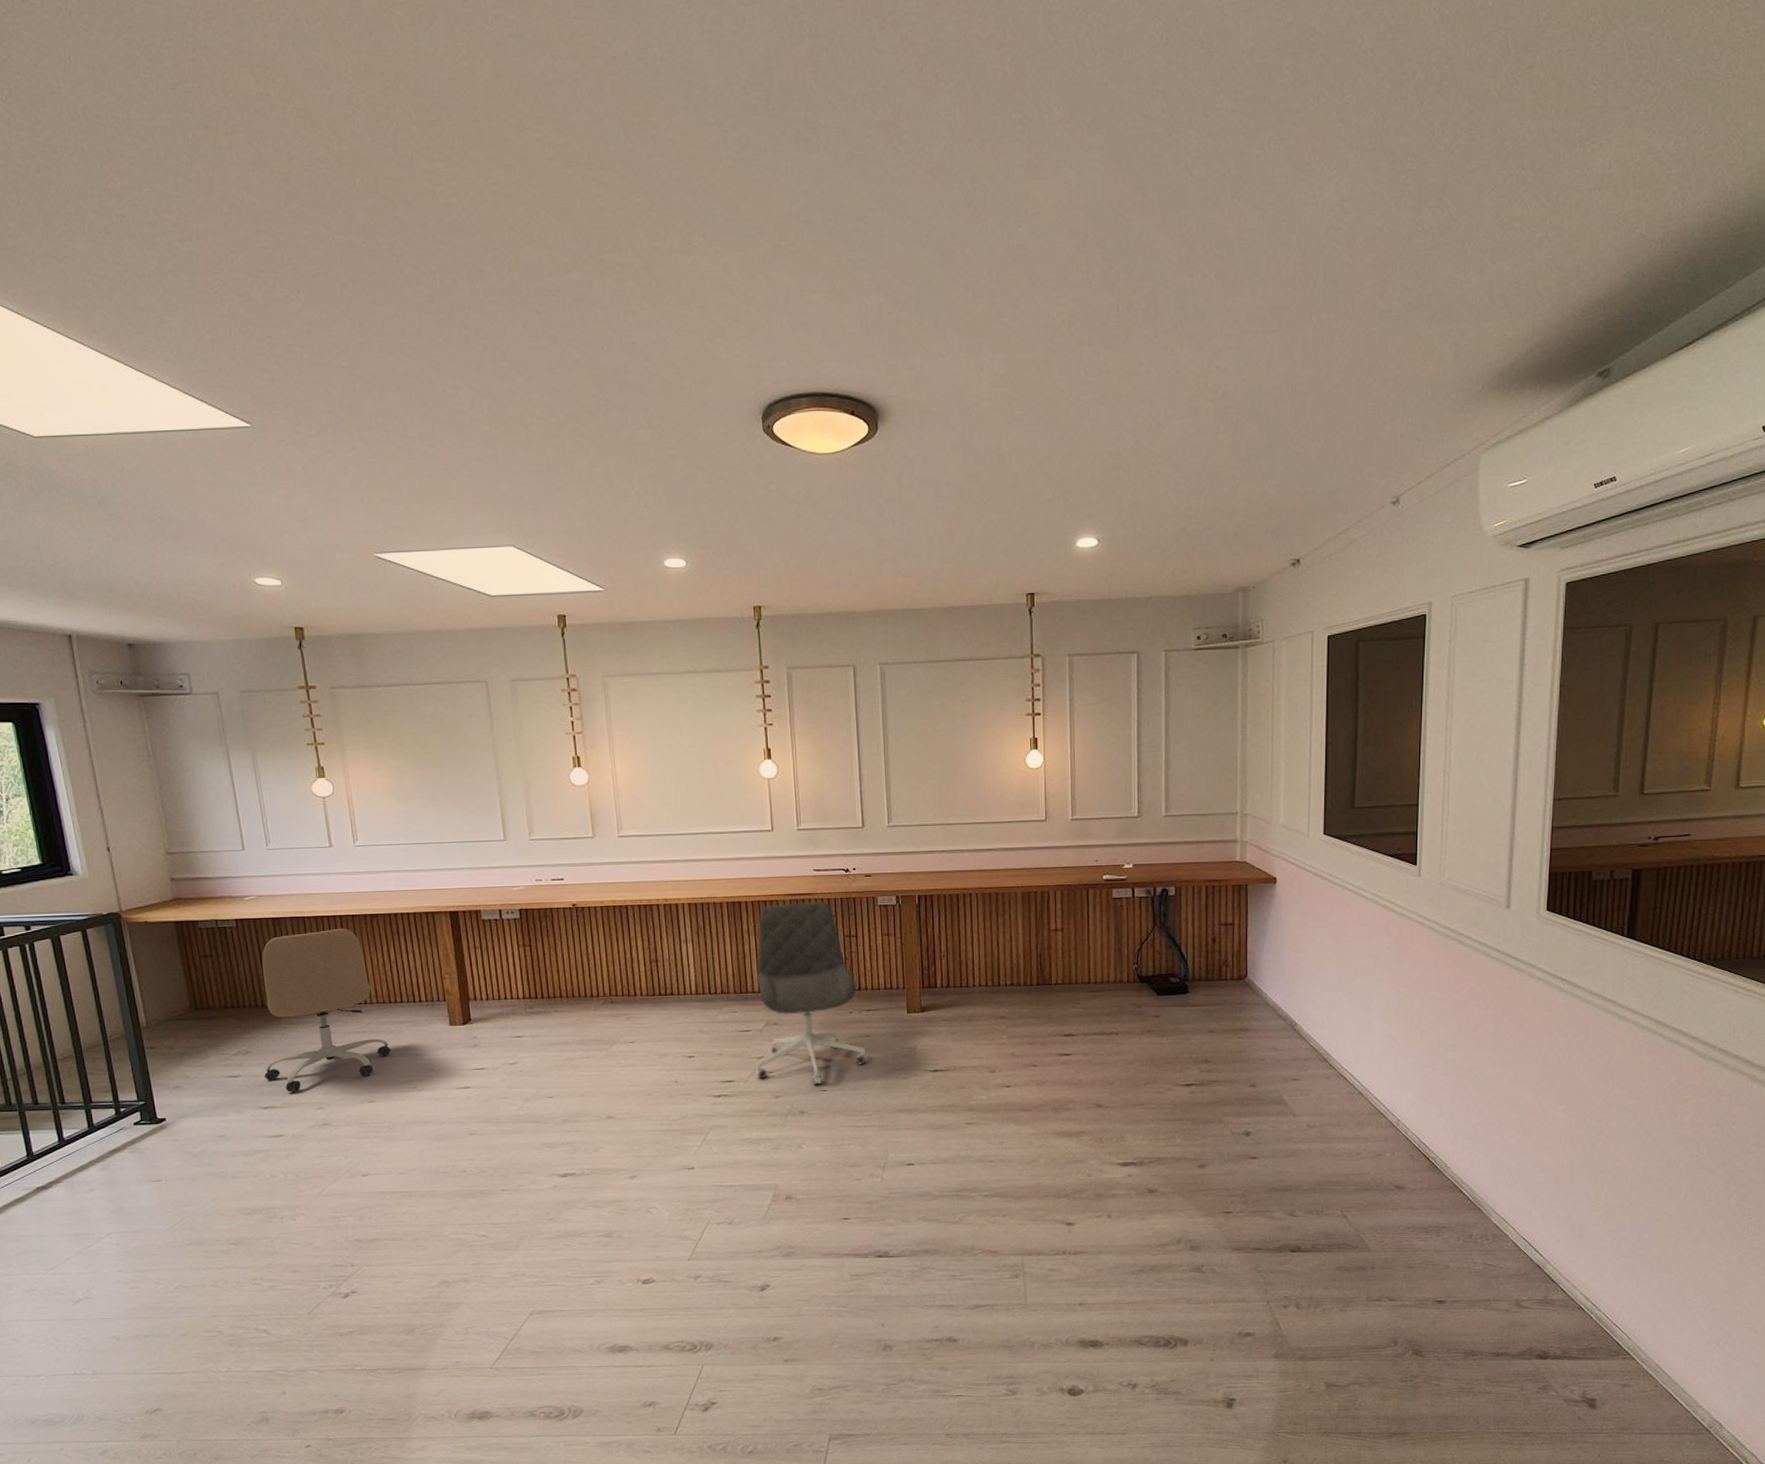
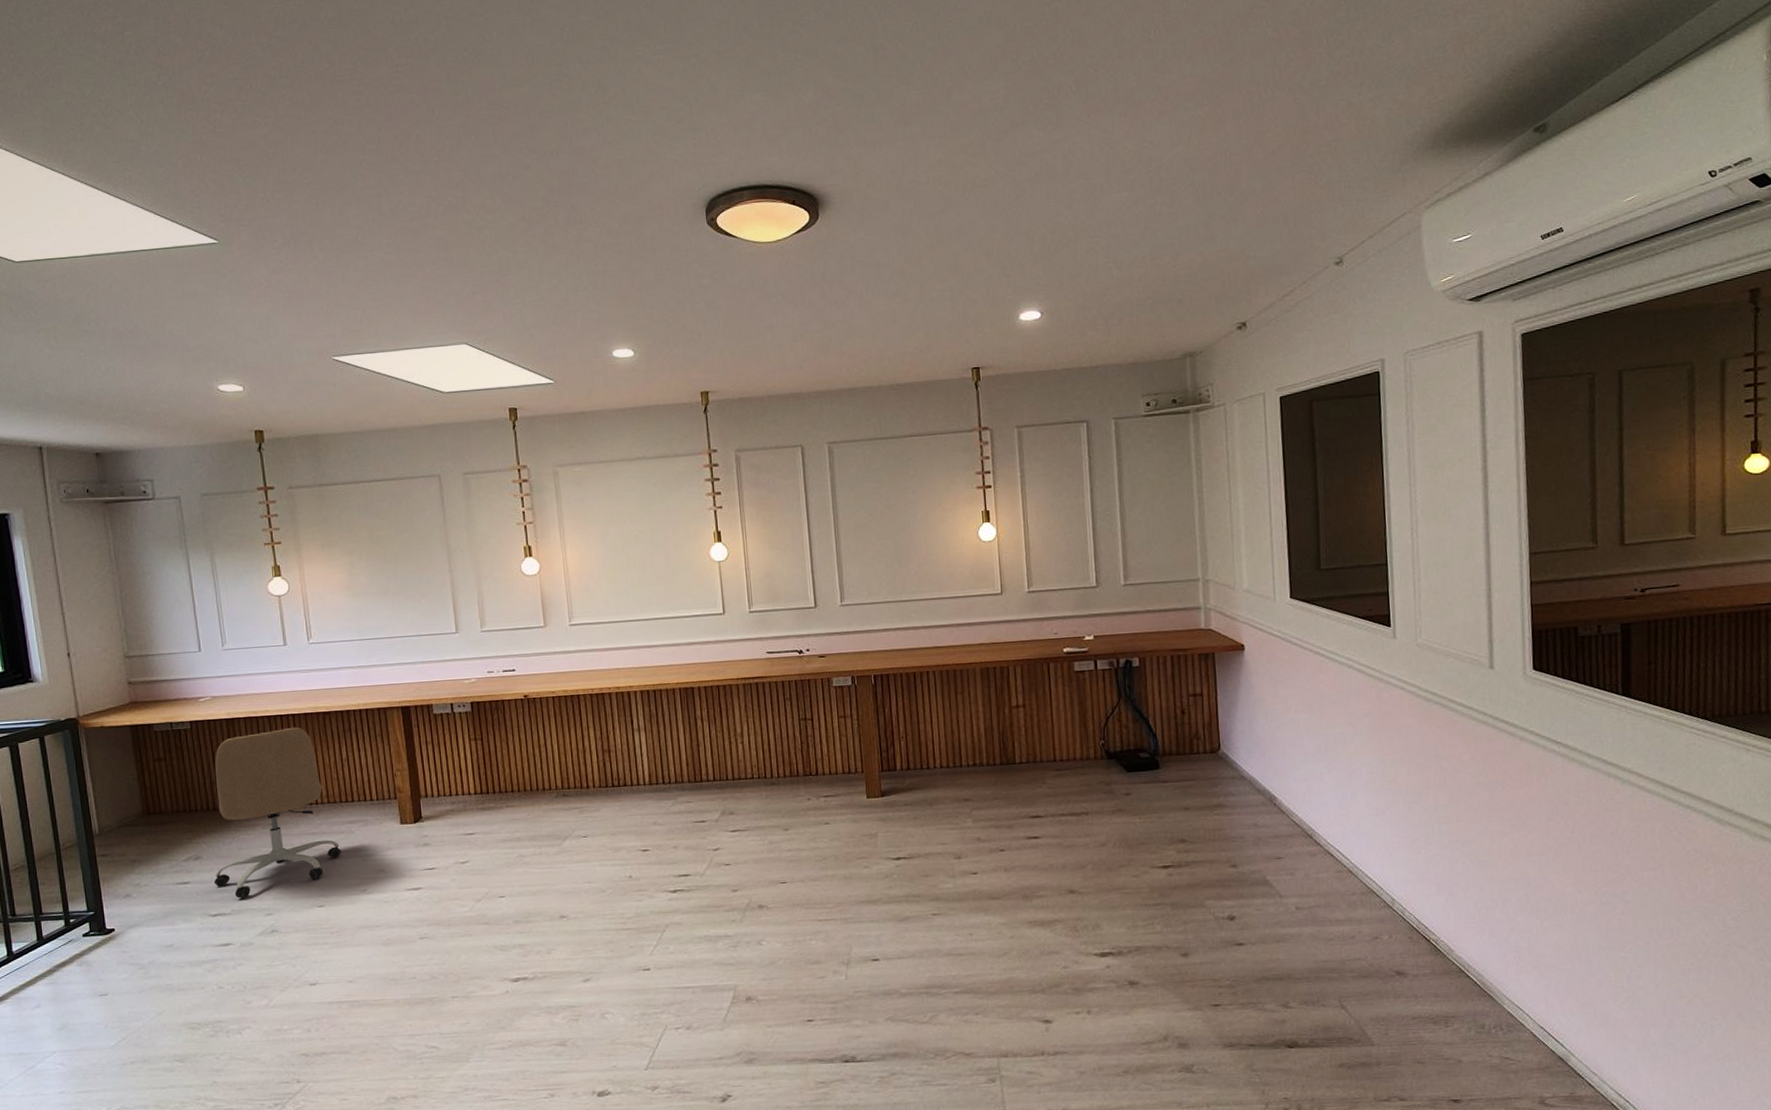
office chair: present [755,901,867,1085] -> none [710,684,827,877]

